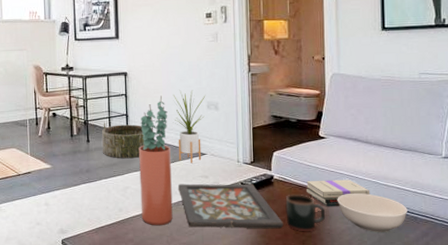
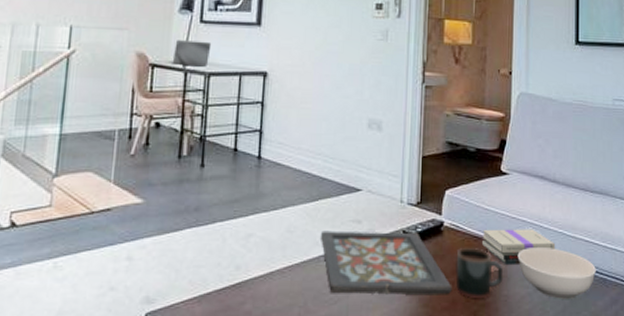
laptop: none [56,54,85,73] -> present [169,40,212,67]
basket: present [102,123,145,159] -> none [222,140,282,193]
vase: present [139,95,173,226] -> none [266,106,316,292]
house plant: present [173,90,206,164] -> none [324,101,368,203]

